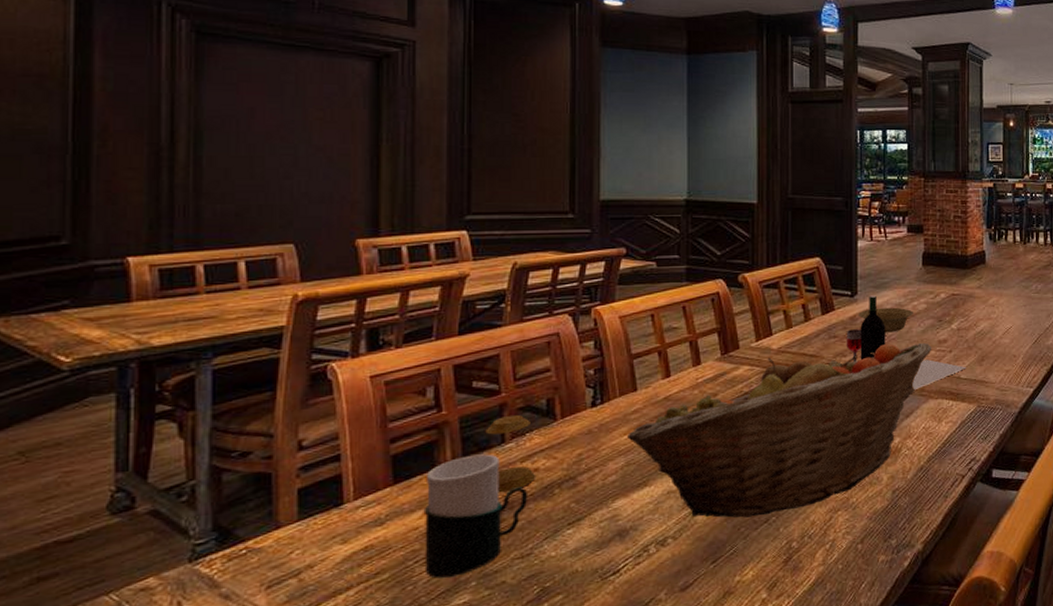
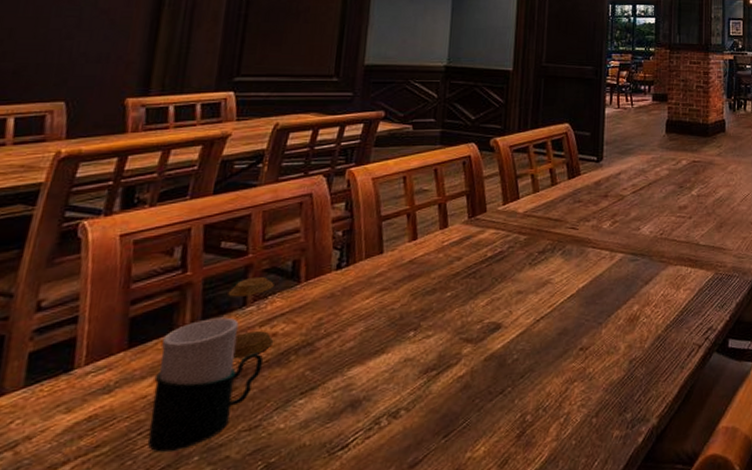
fruit basket: present [628,343,932,518] -> none [369,209,673,388]
wine bottle: present [846,295,966,391] -> none [590,161,705,257]
bowl: present [859,307,913,333] -> none [603,173,656,198]

